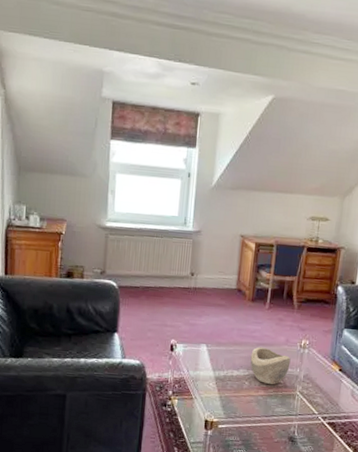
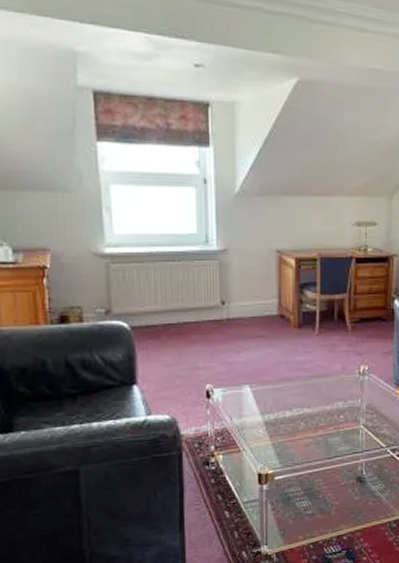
decorative bowl: present [250,347,291,384] -> none [304,379,350,421]

